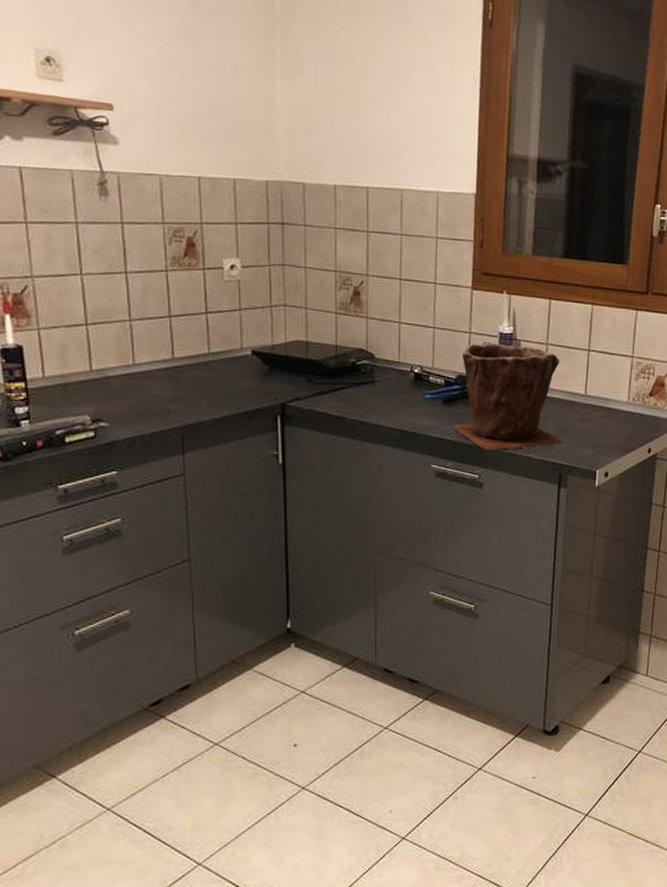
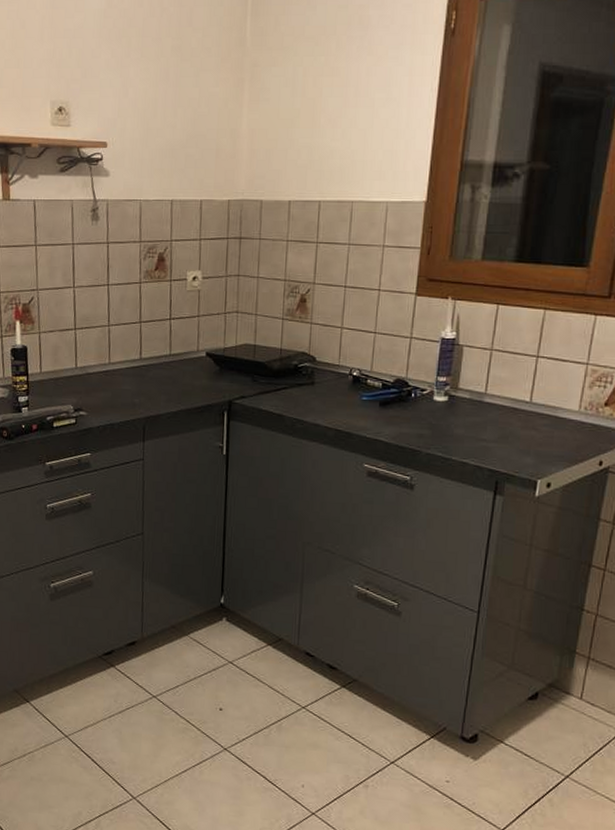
plant pot: present [453,341,563,450] -> none [387,346,505,454]

